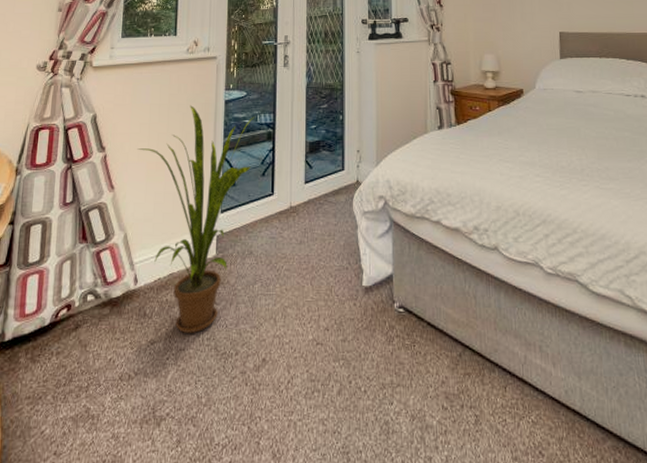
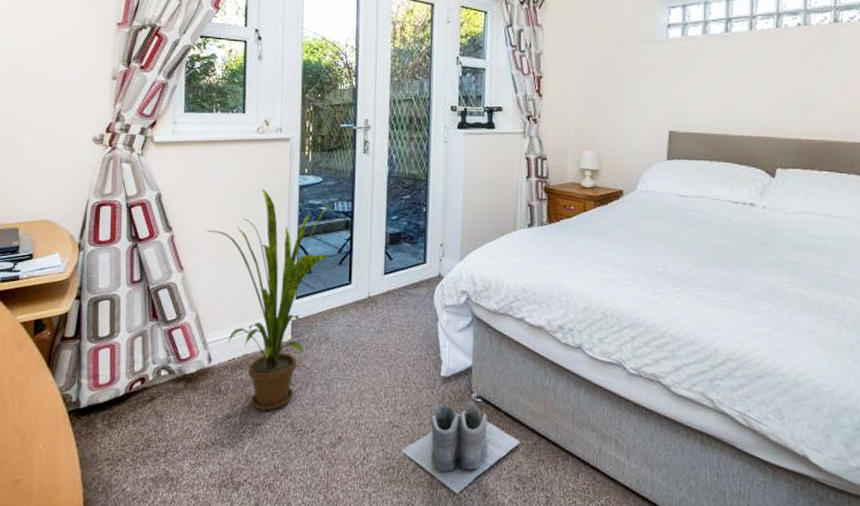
boots: none [326,312,445,418] -> present [401,401,521,494]

